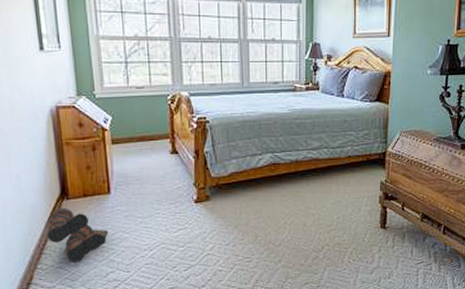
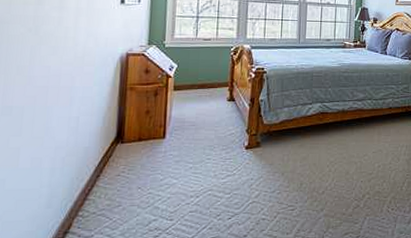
boots: present [47,207,109,262] -> none [94,151,158,209]

